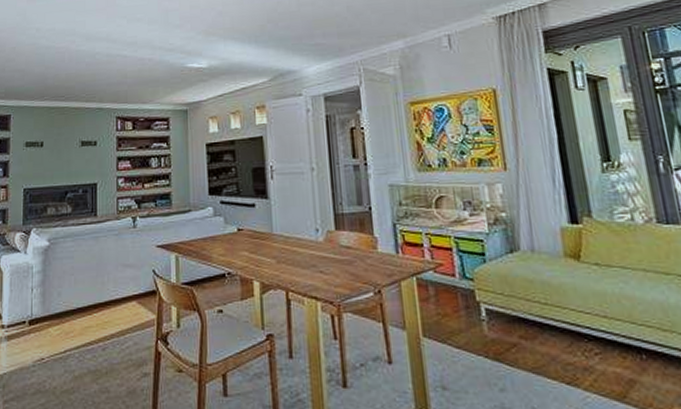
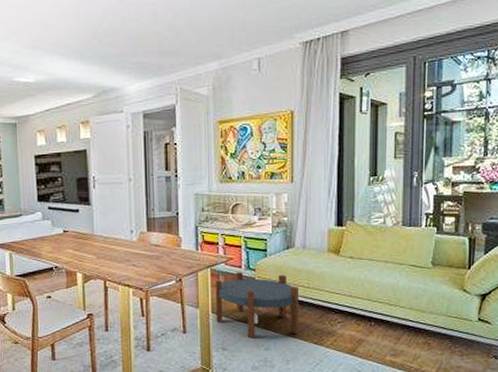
side table: none [424,282,544,374] -> present [215,272,300,339]

